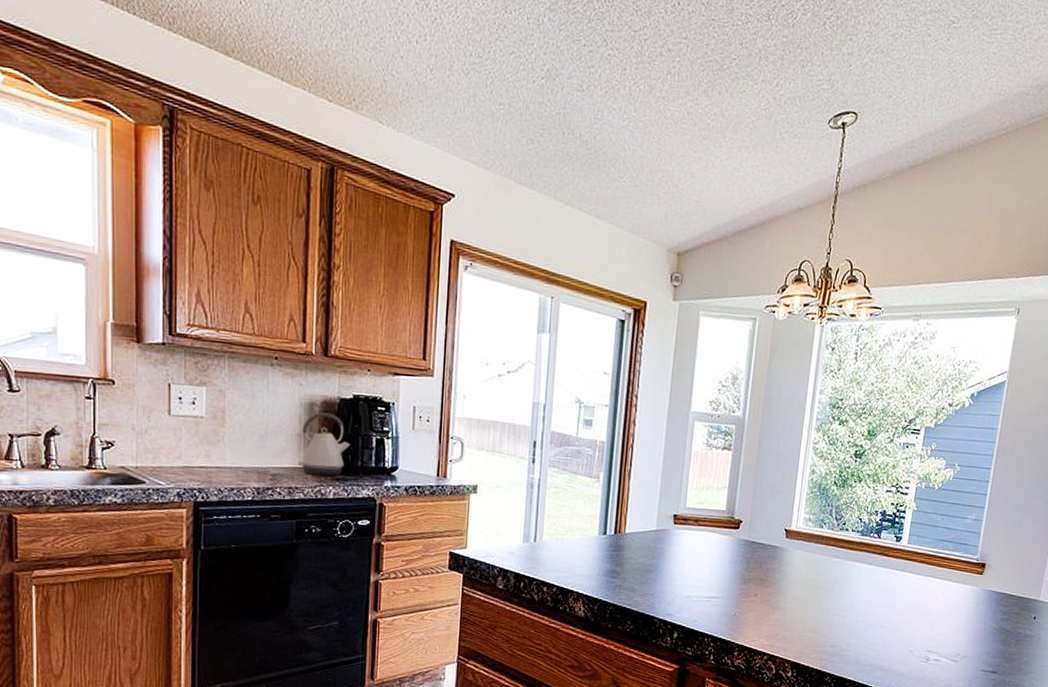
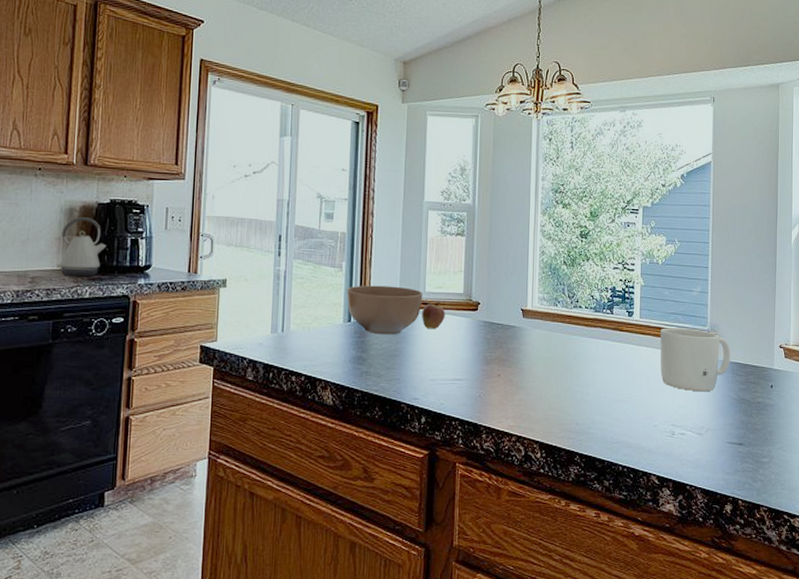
bowl: none [603,497,683,550] -> present [346,285,423,335]
fruit: none [680,517,705,546] -> present [421,301,445,330]
mug: none [922,554,998,620] -> present [660,328,731,392]

